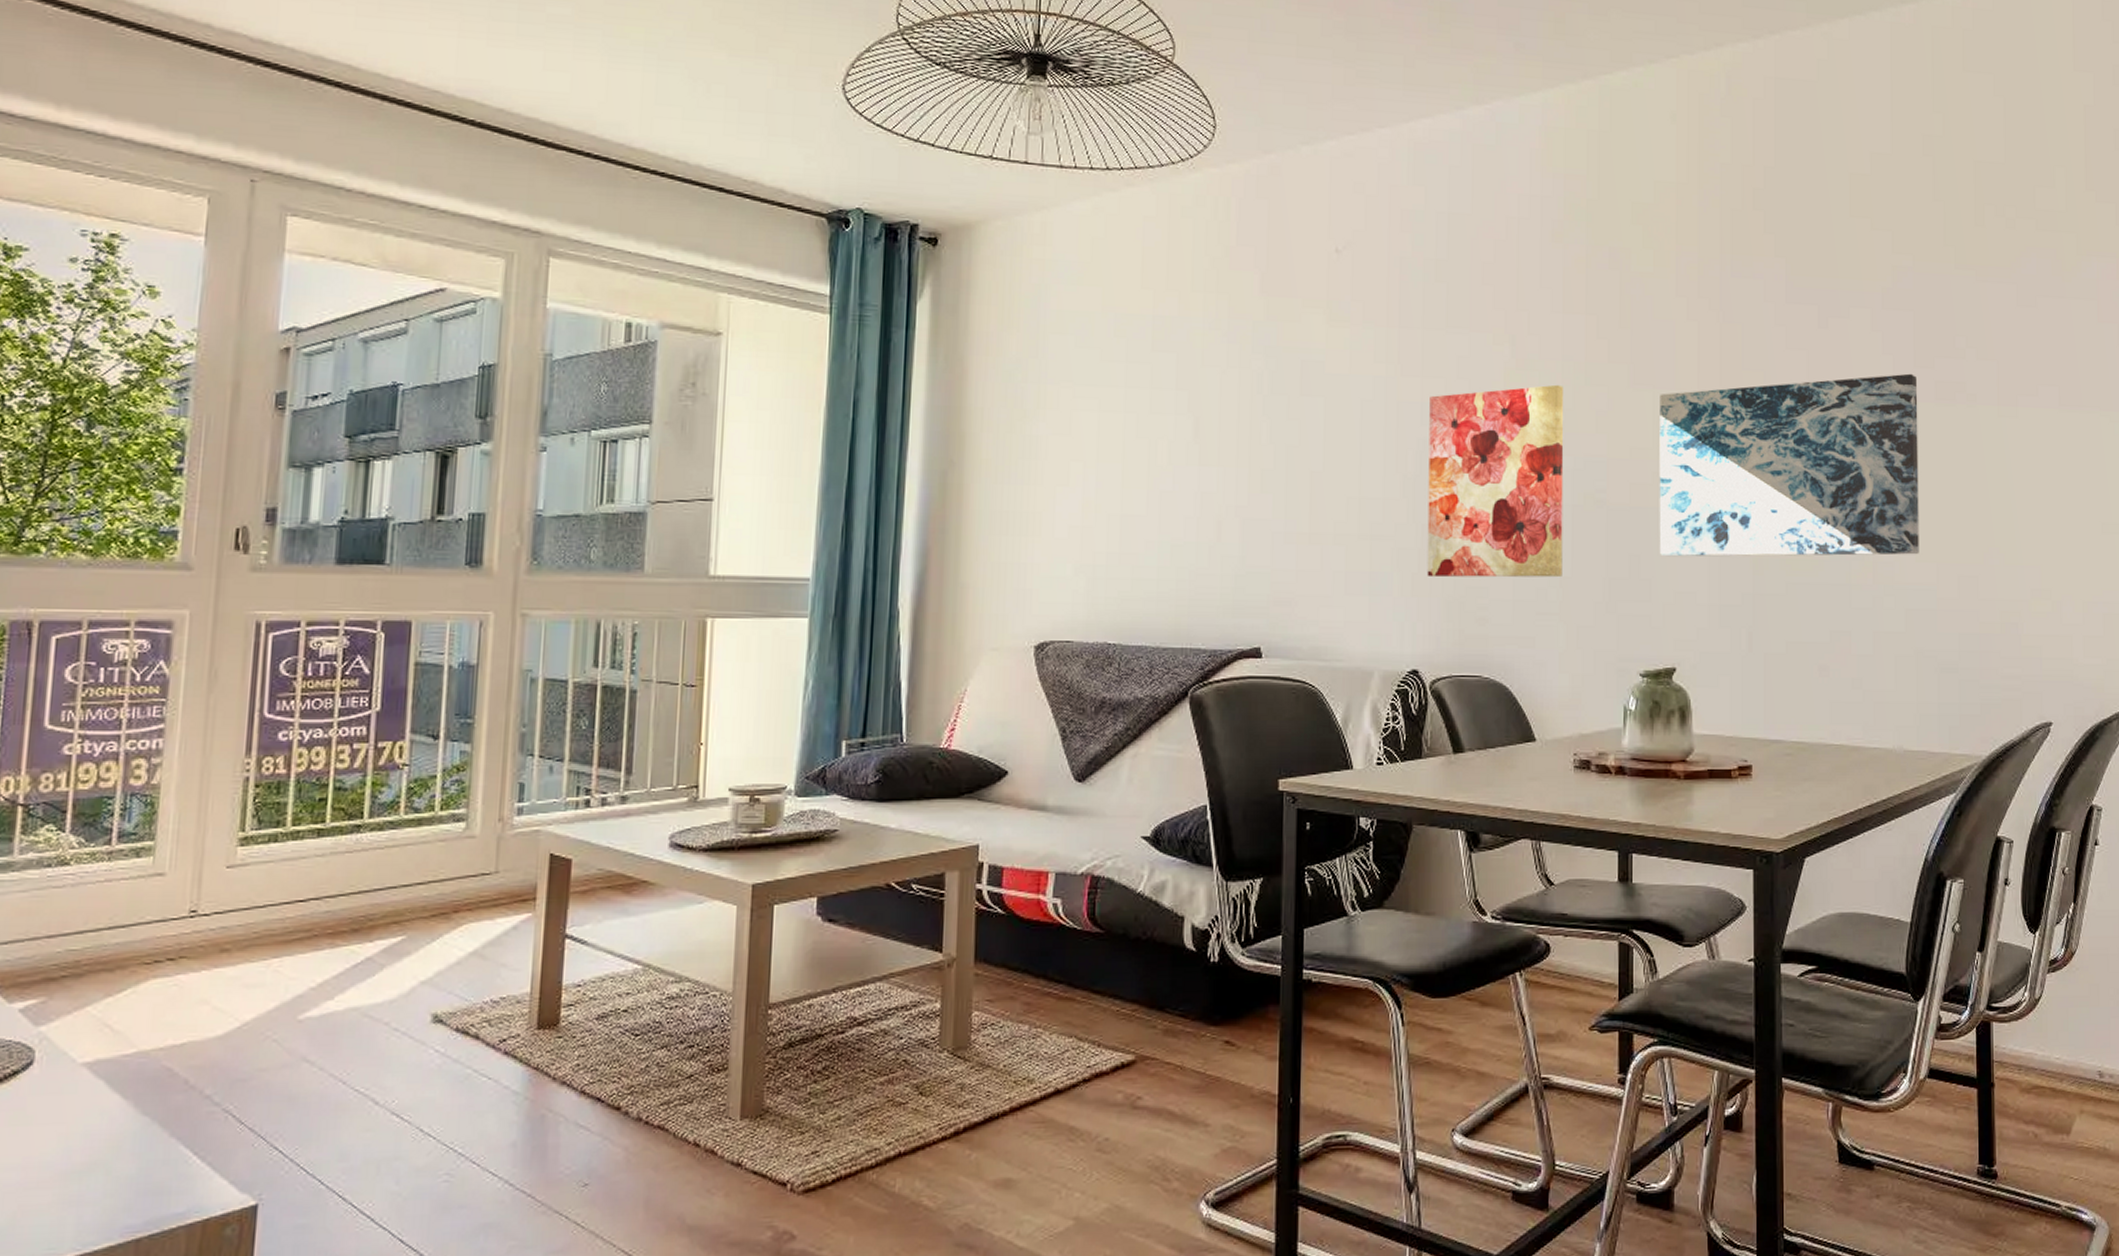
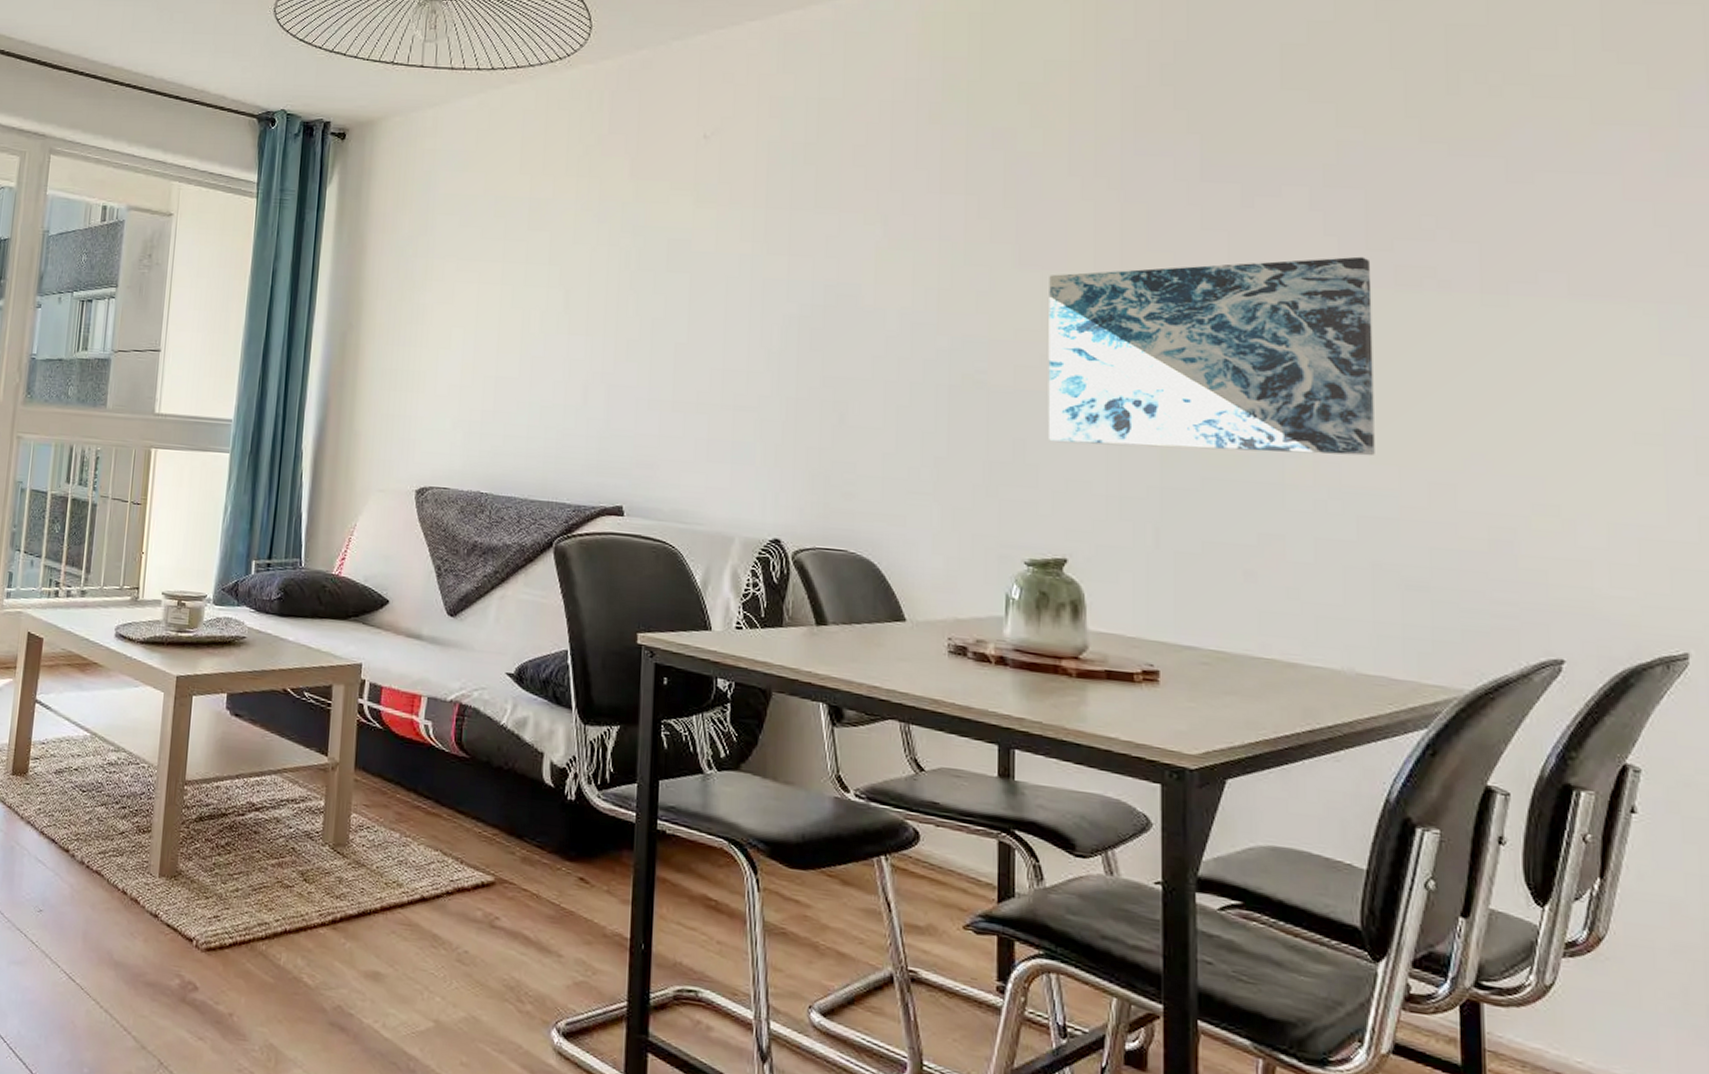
wall art: present [1427,384,1564,578] -> none [790,264,940,458]

